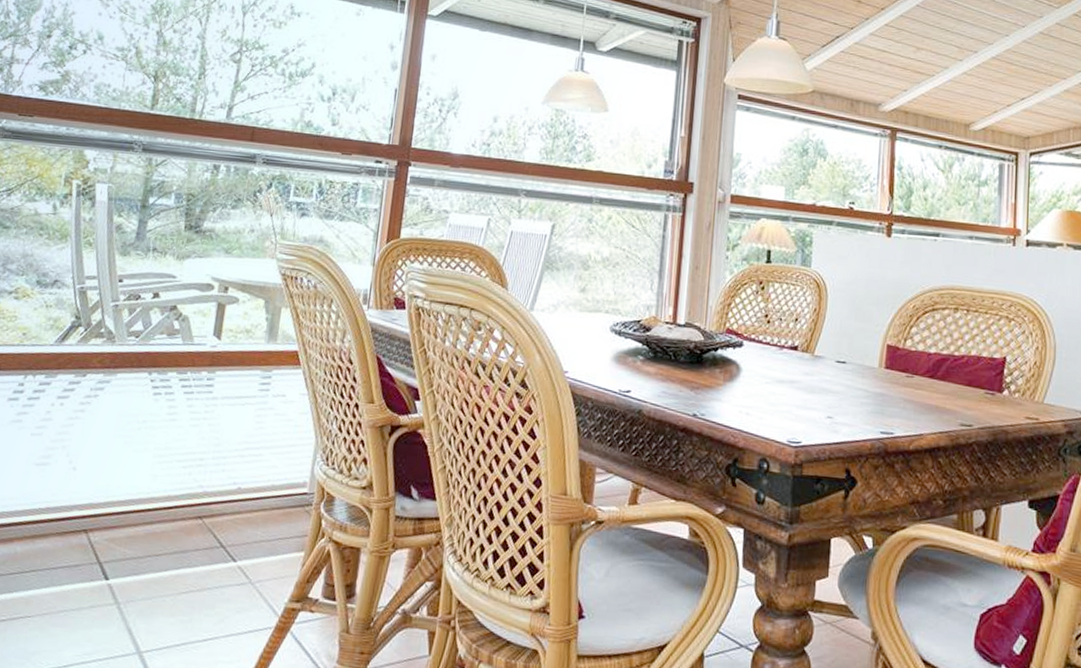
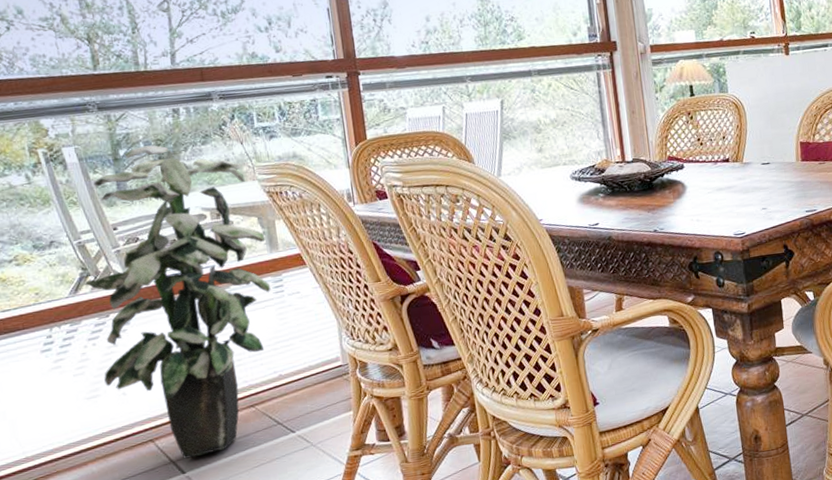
indoor plant: none [59,197,267,563] -> present [83,145,271,459]

